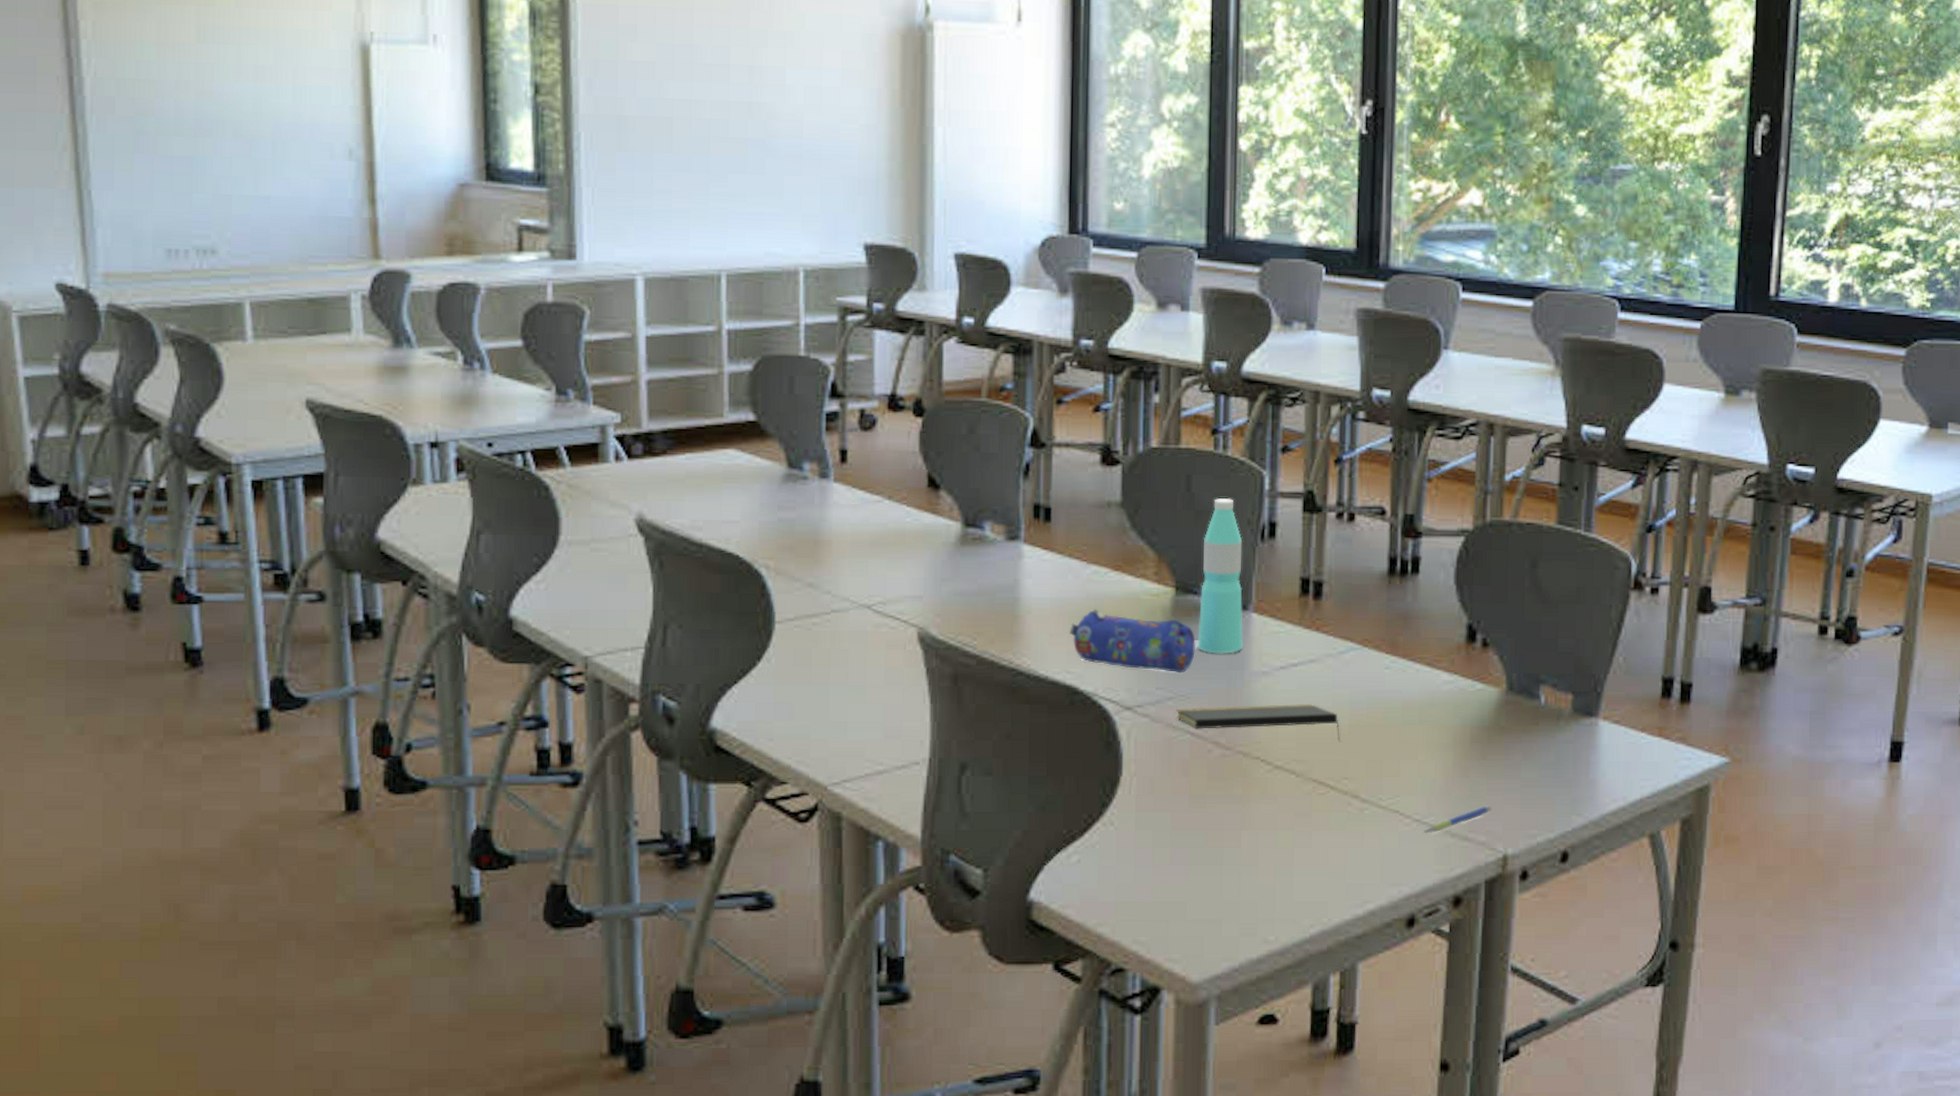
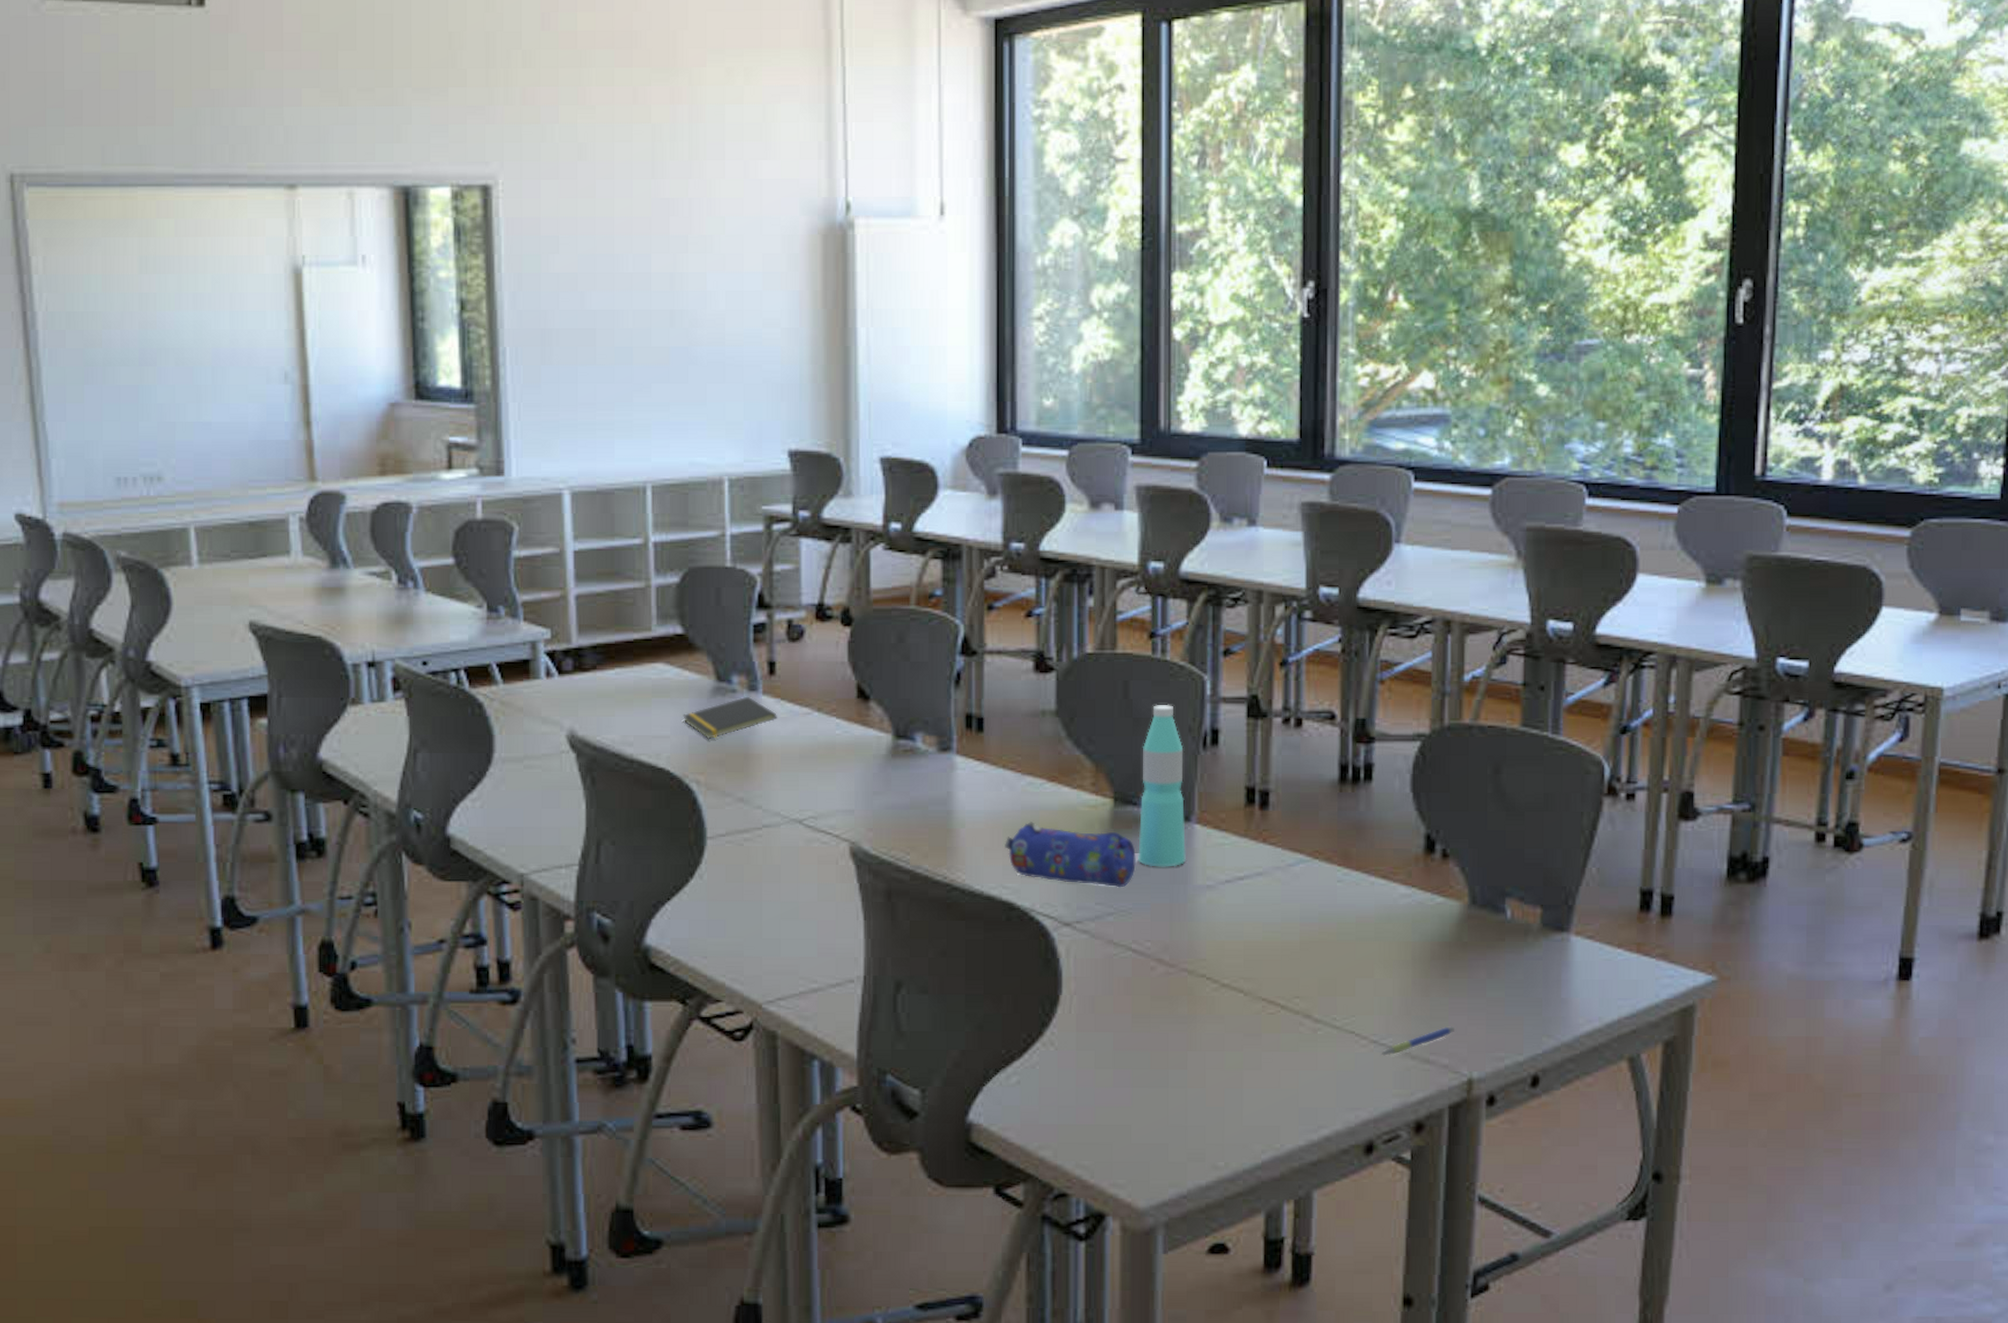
notepad: none [753,483,848,525] -> present [683,696,777,739]
notepad: present [1176,703,1341,742] -> none [1117,919,1291,959]

